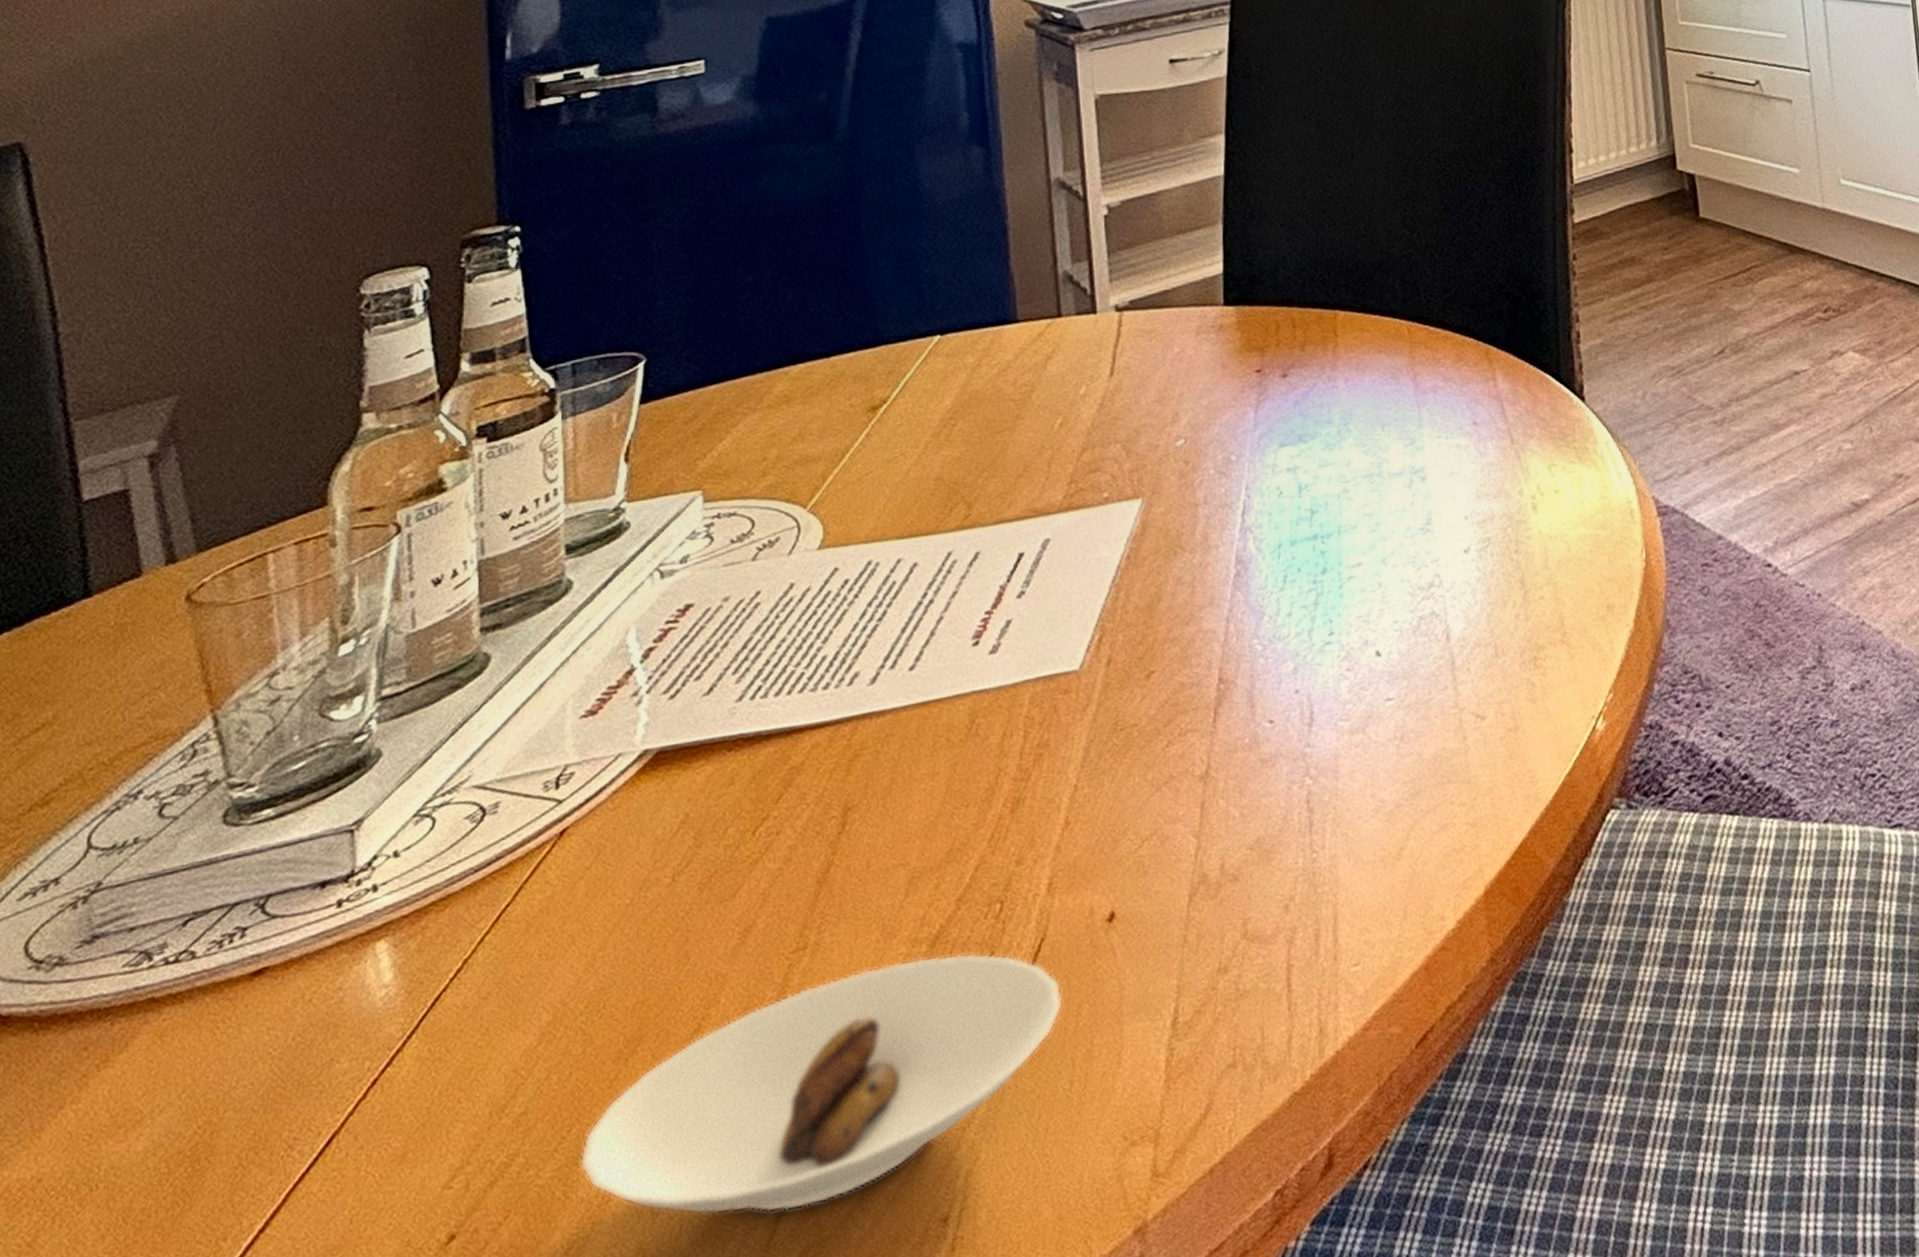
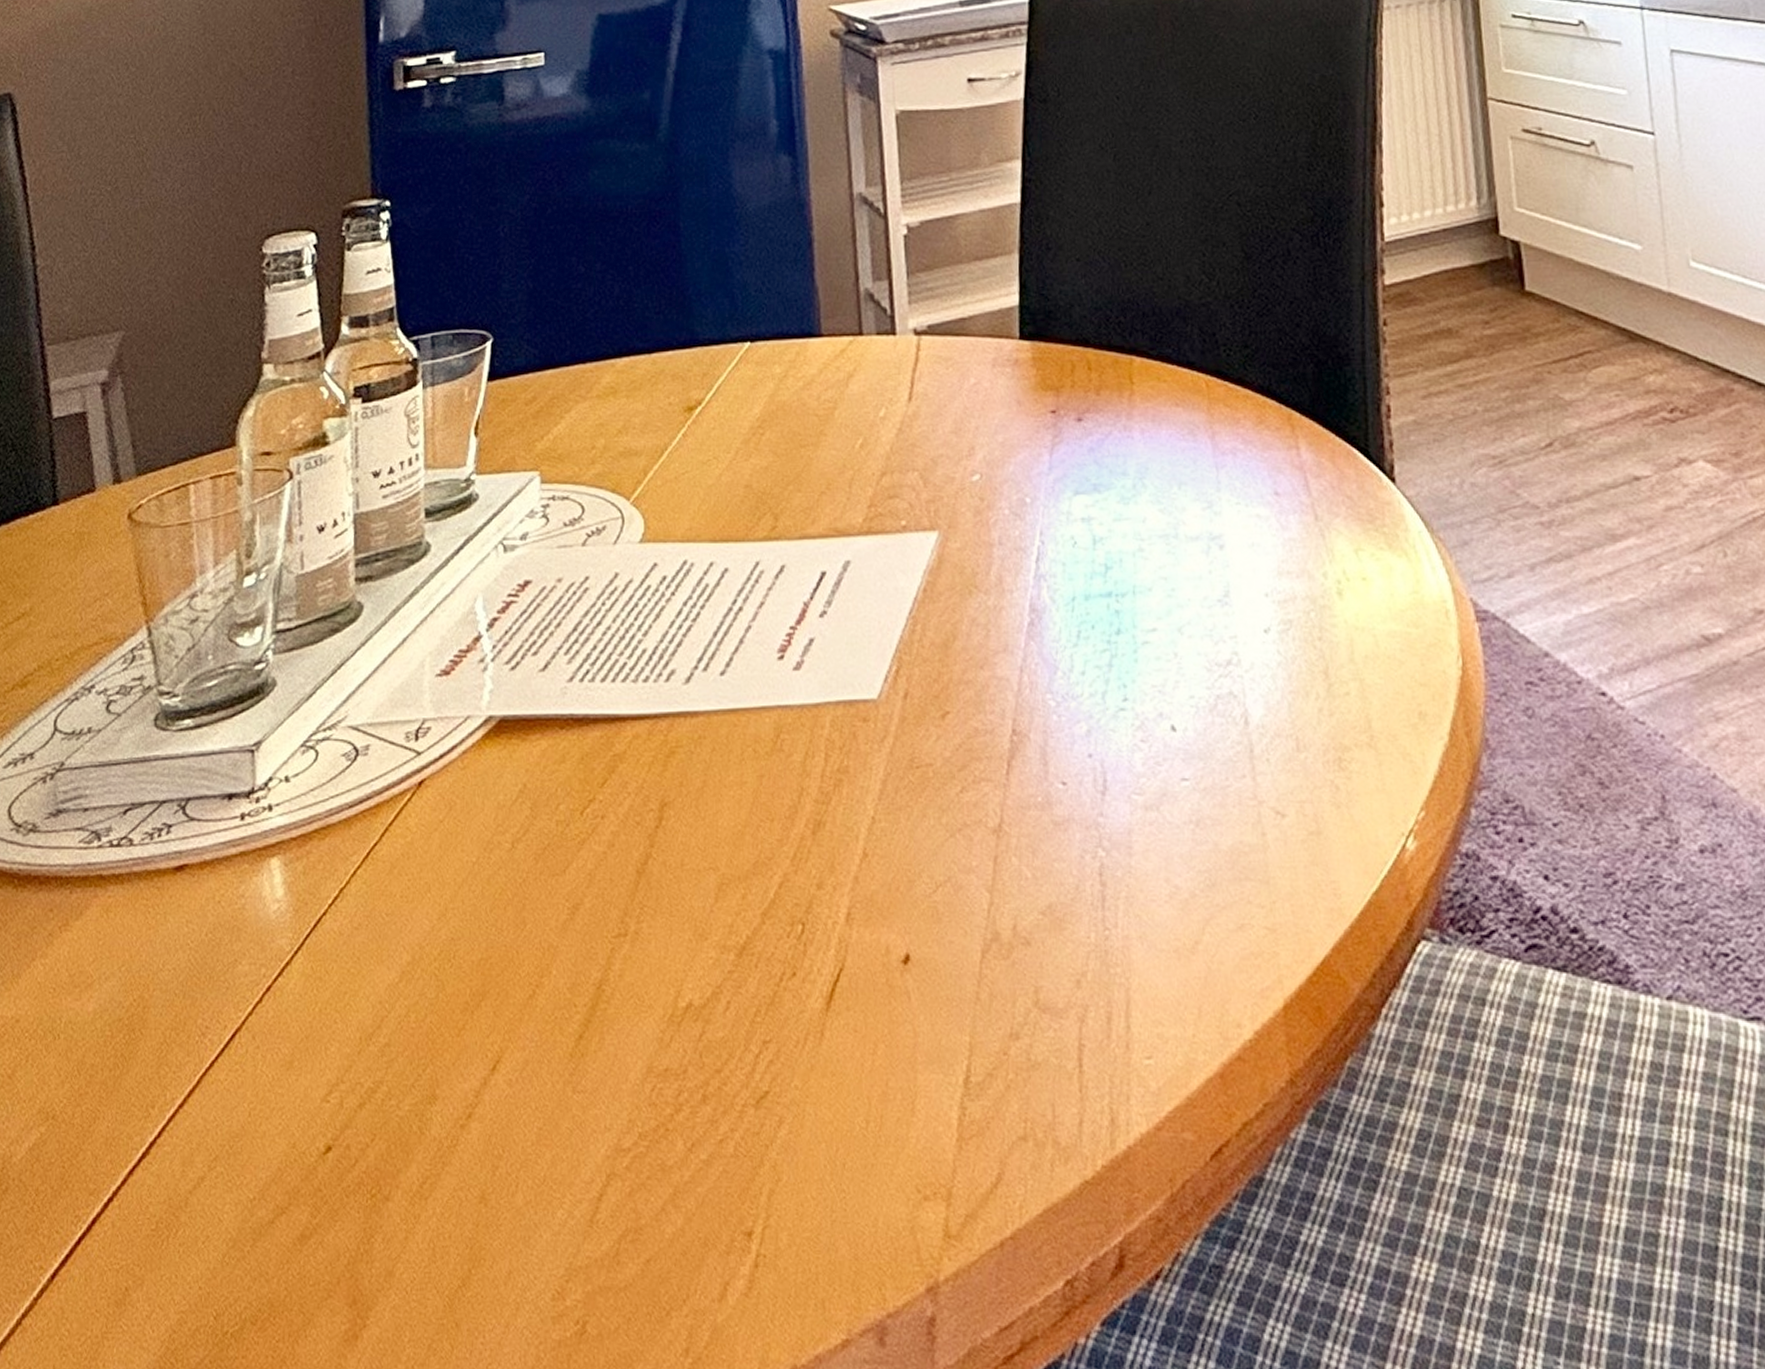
saucer: present [579,953,1062,1215] -> none [433,965,859,1192]

